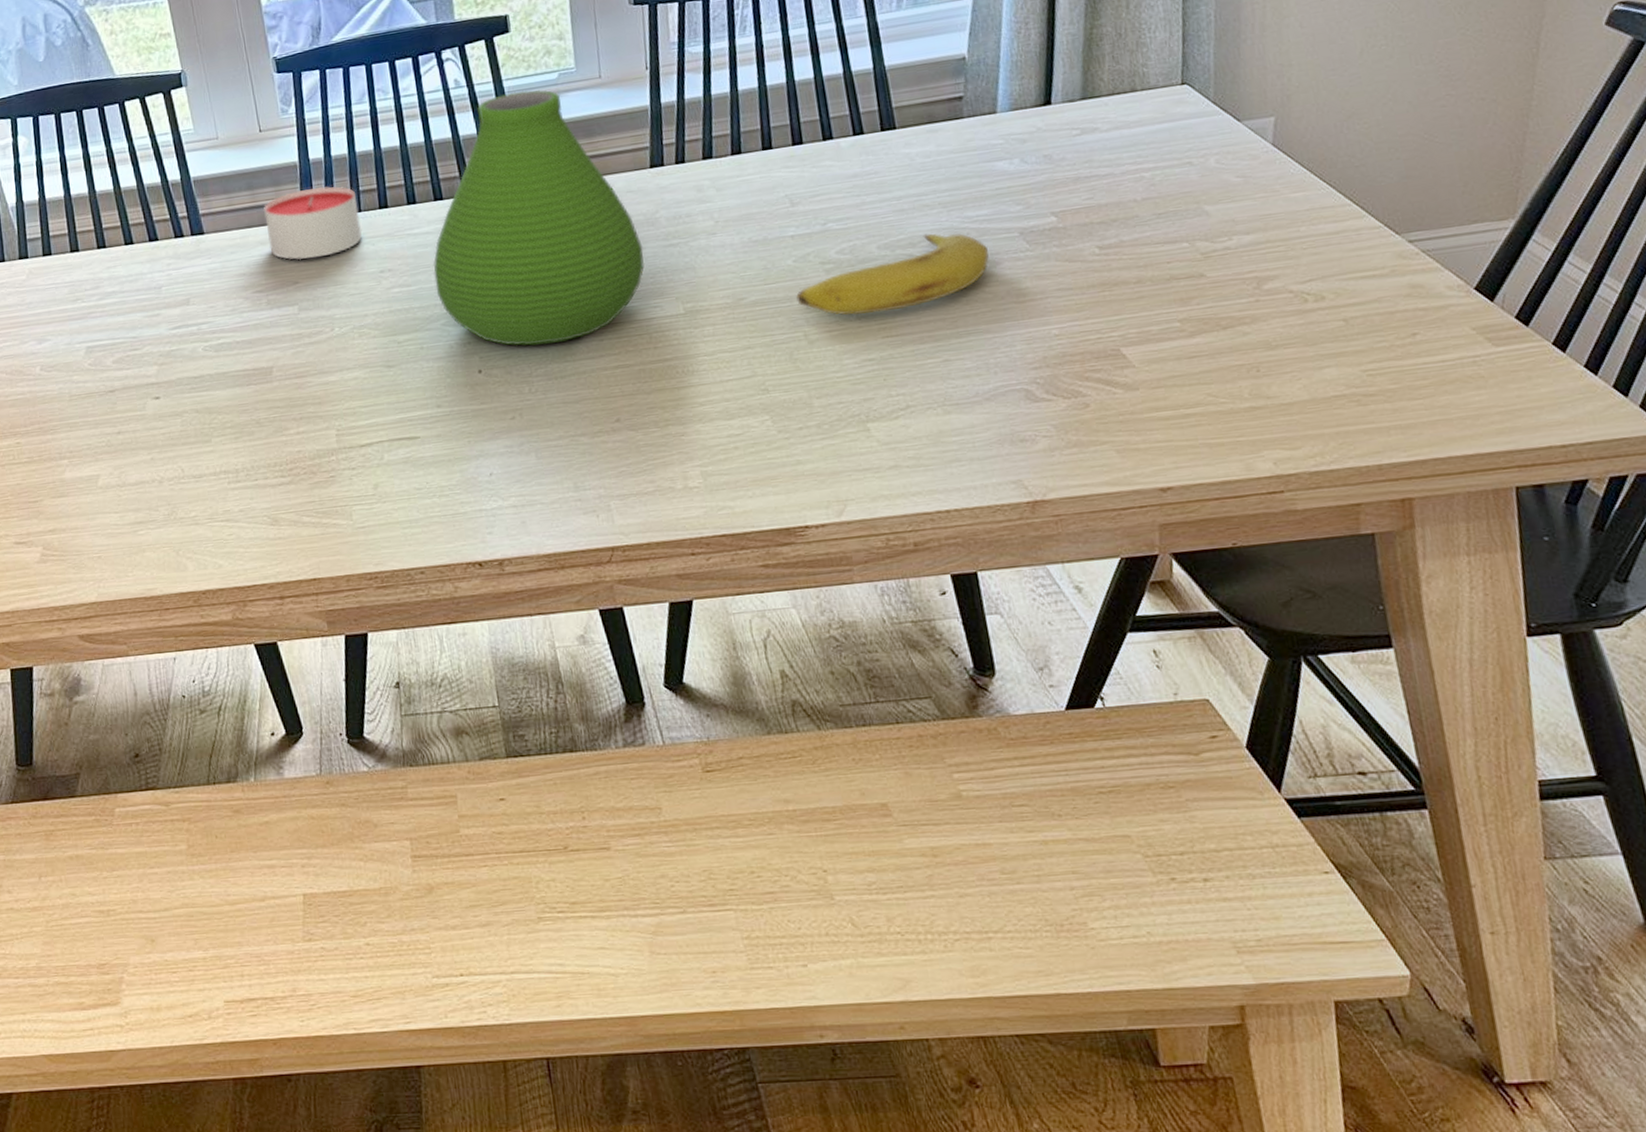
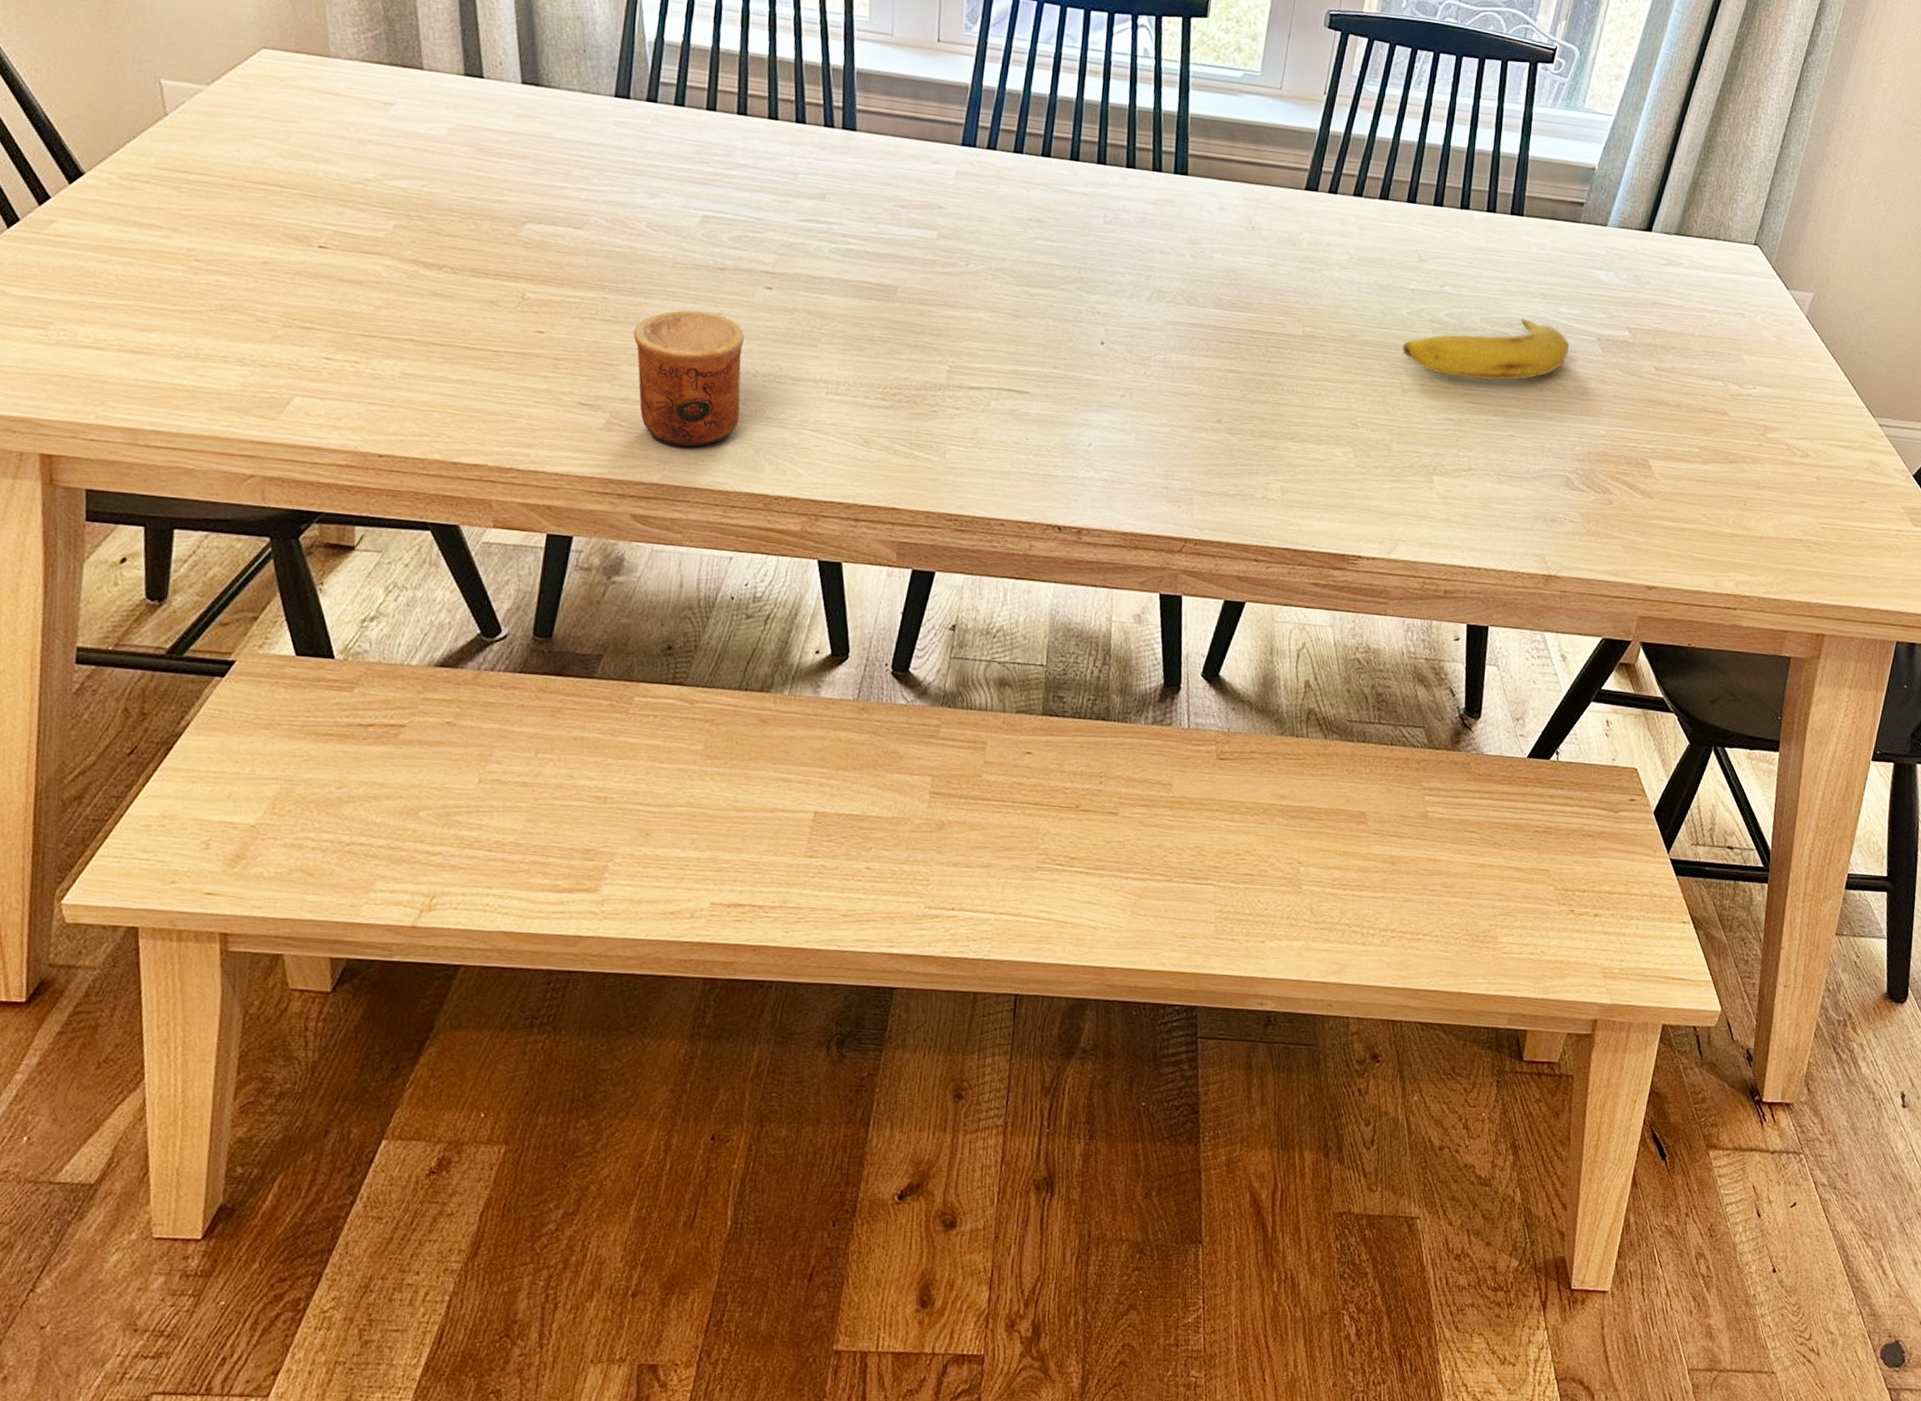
cup: none [48,433,156,564] -> present [633,310,744,447]
candle: present [263,186,362,260] -> none [922,113,1022,189]
vase: present [433,90,645,346] -> none [1078,77,1281,335]

